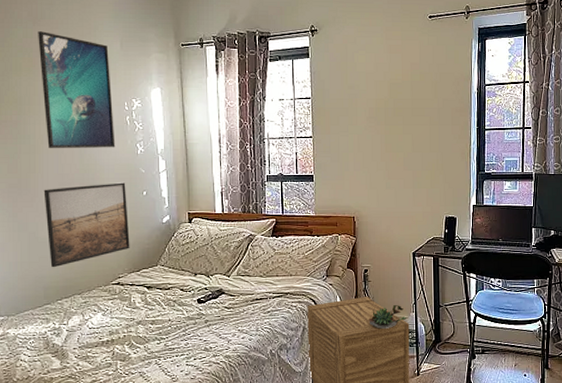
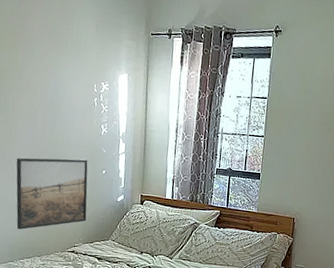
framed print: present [38,31,116,148] -> none [22,9,85,127]

